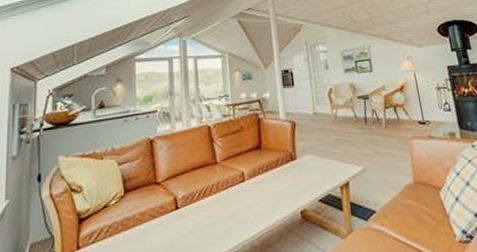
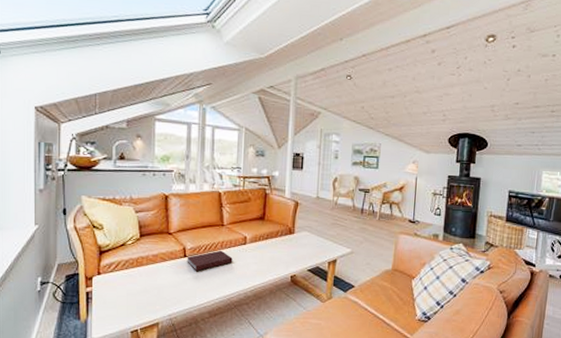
notebook: none [179,193,232,224] -> present [187,250,233,271]

